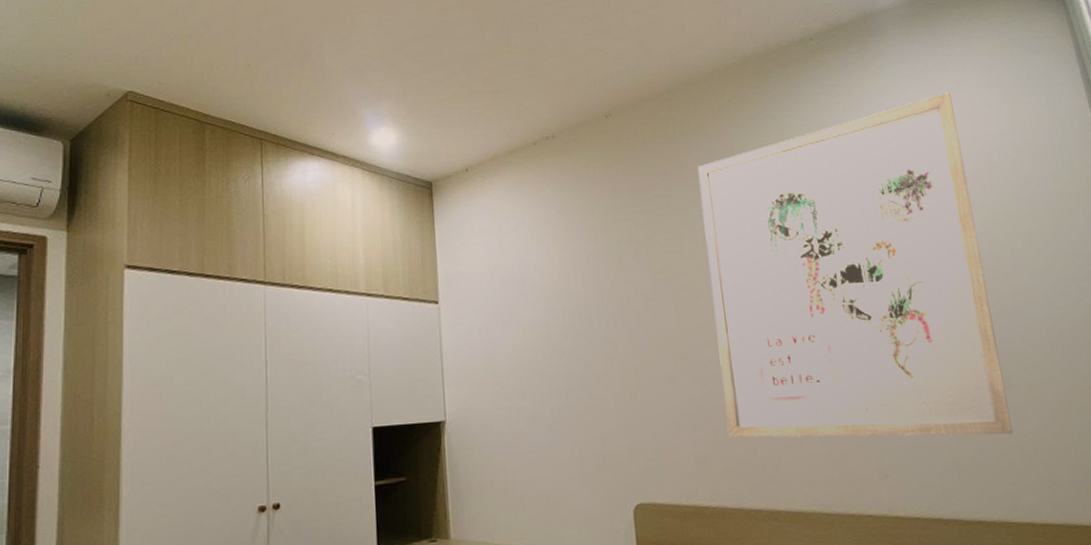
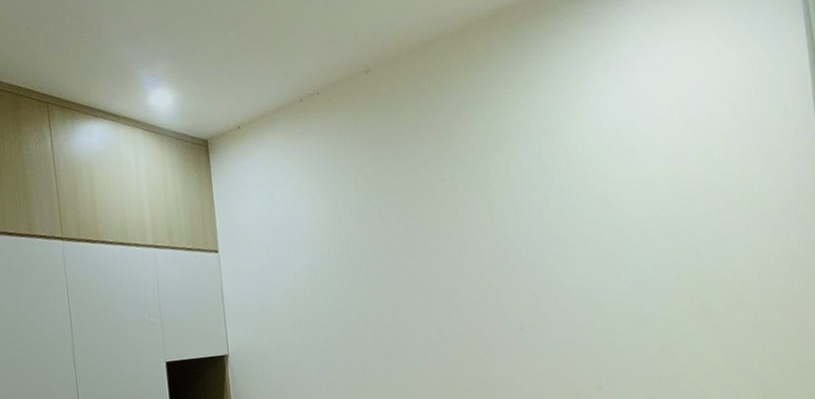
wall art: present [698,92,1013,438] -> none [449,40,709,360]

